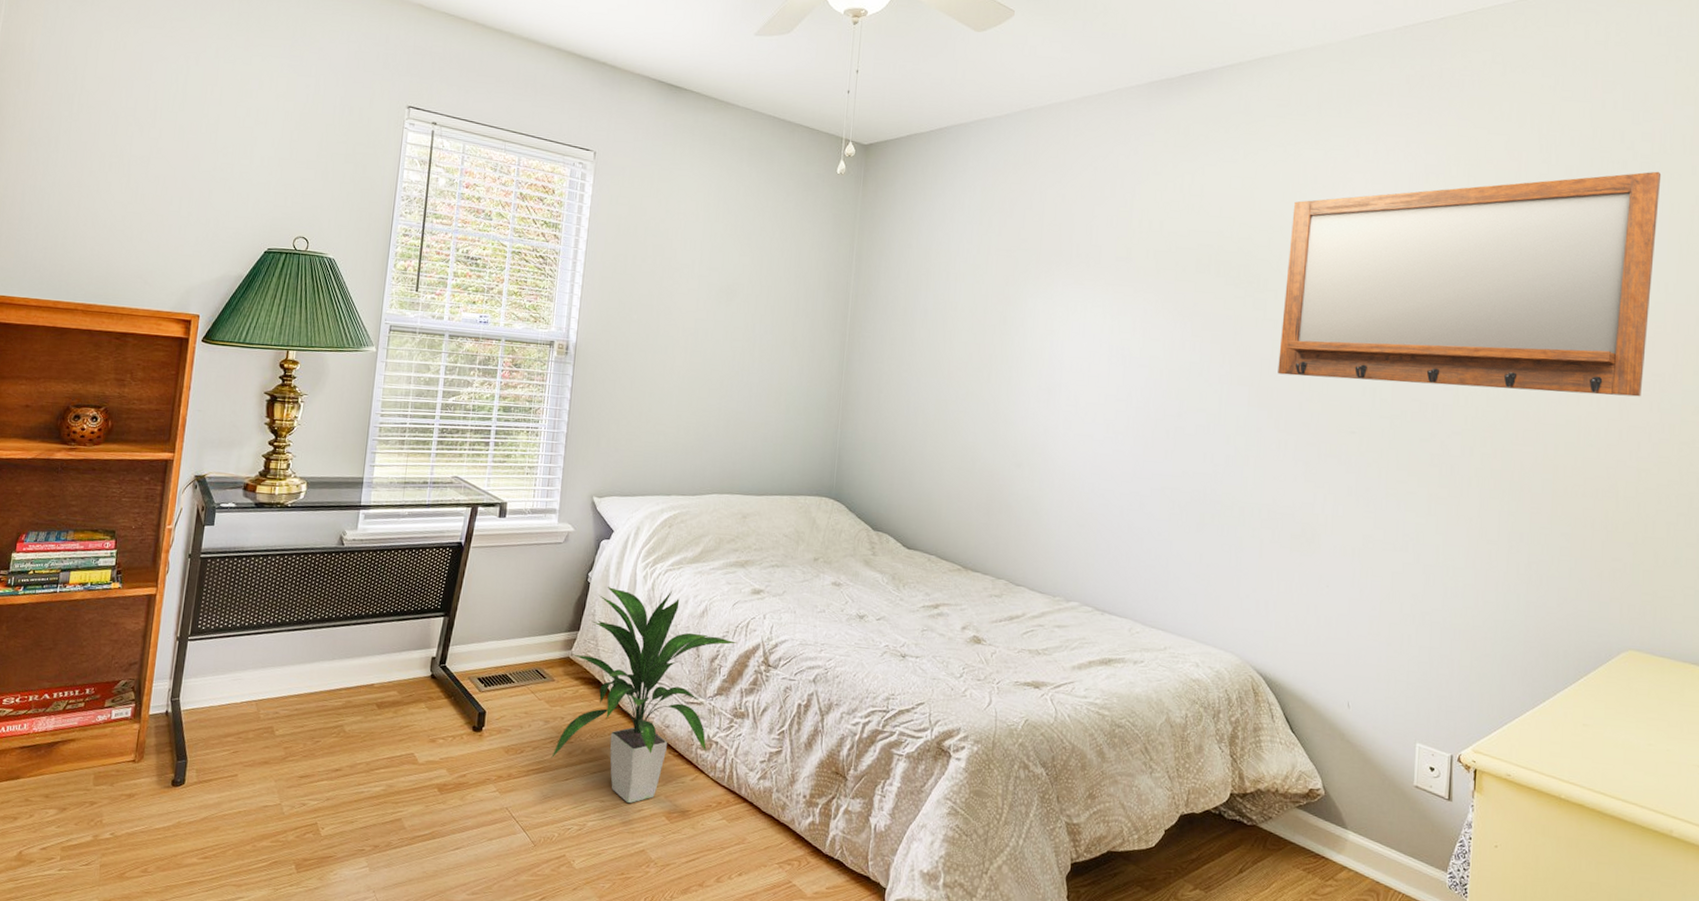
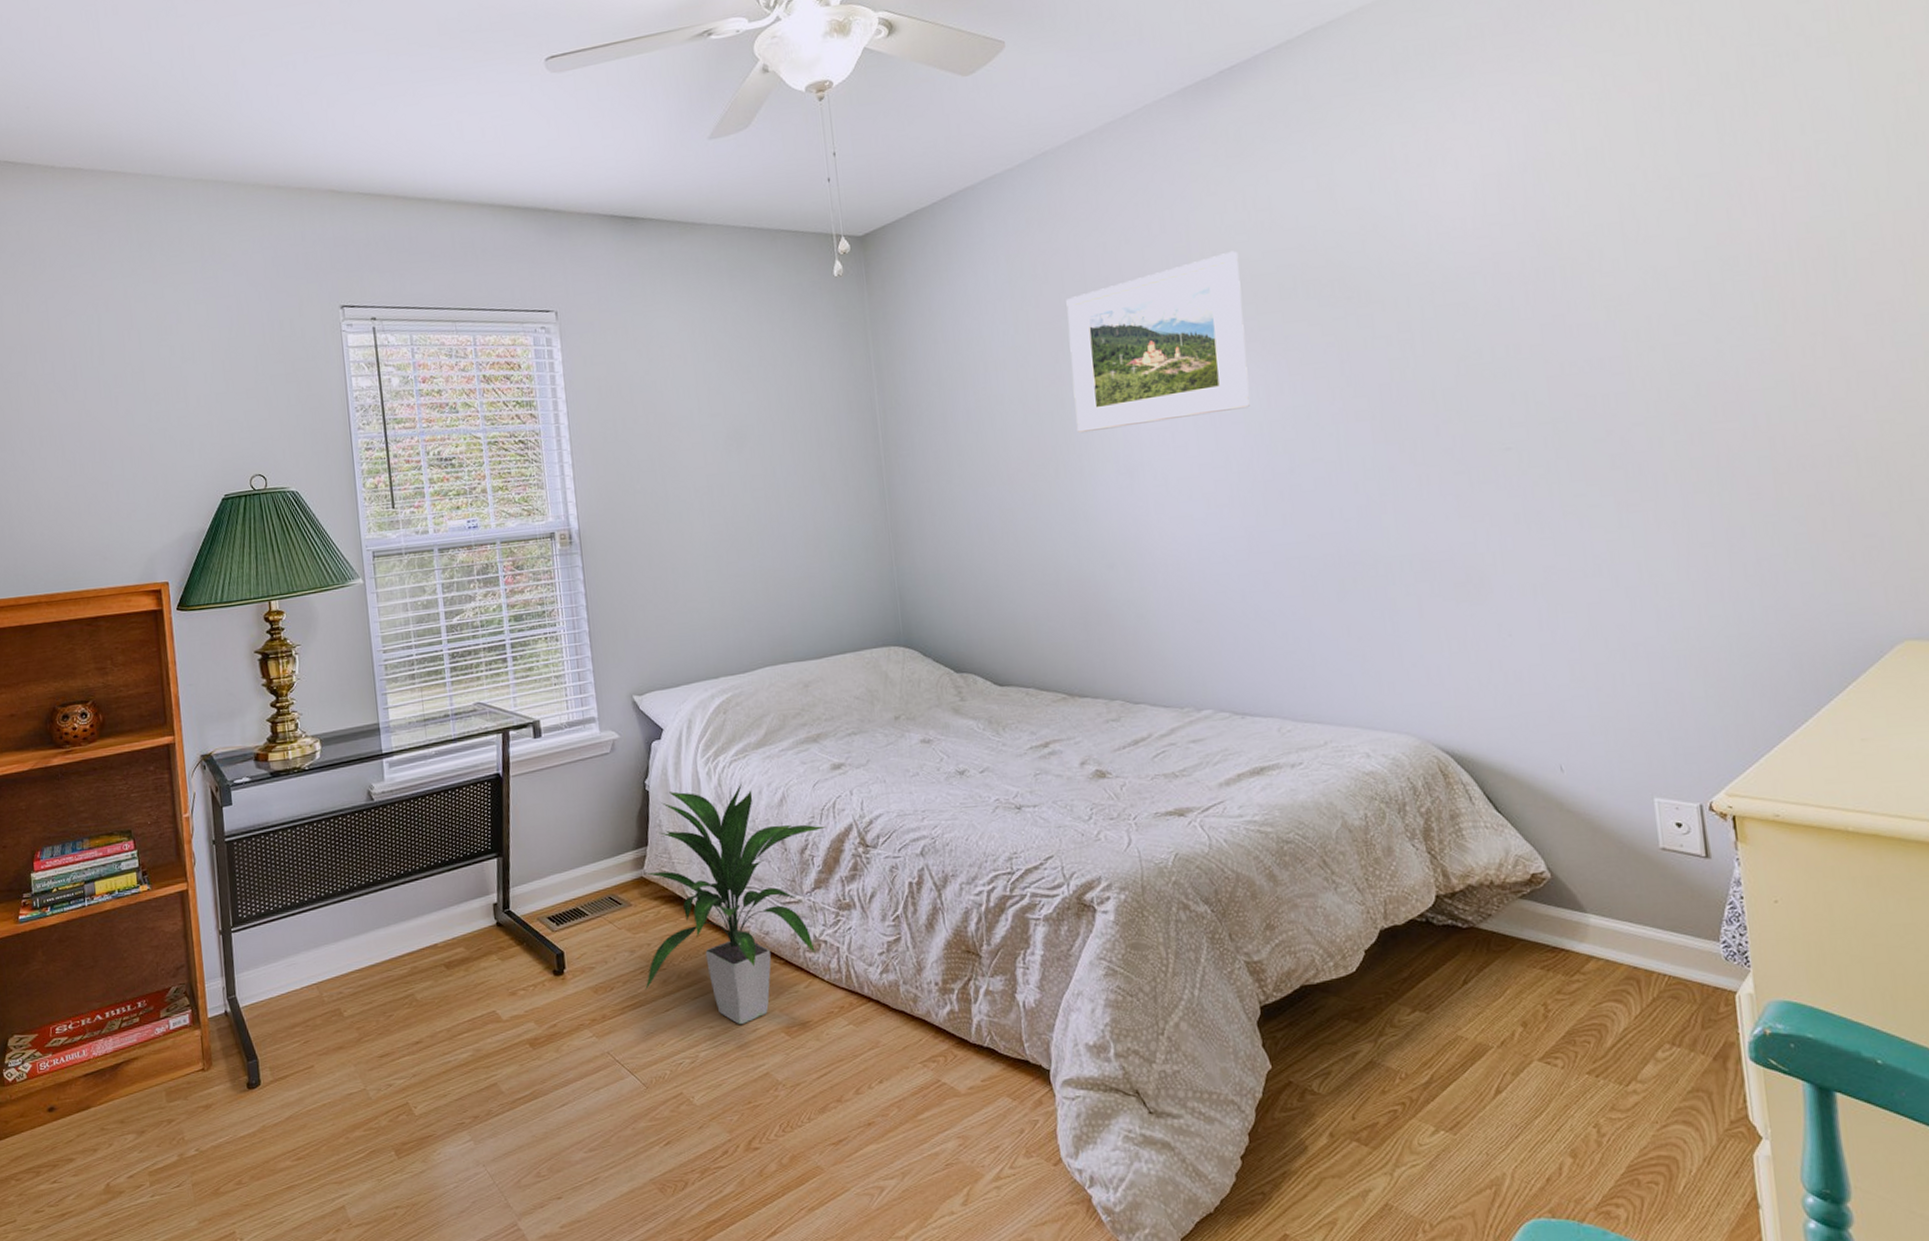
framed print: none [1012,223,1170,356] -> present [1066,251,1250,433]
home mirror: present [1278,171,1662,397] -> none [1386,54,1867,399]

